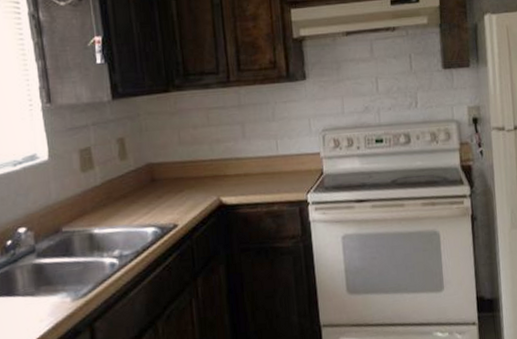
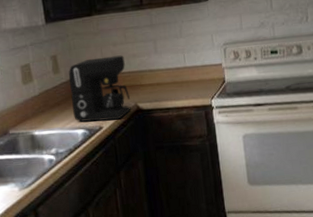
coffee maker: none [138,140,213,219] -> present [68,55,131,122]

